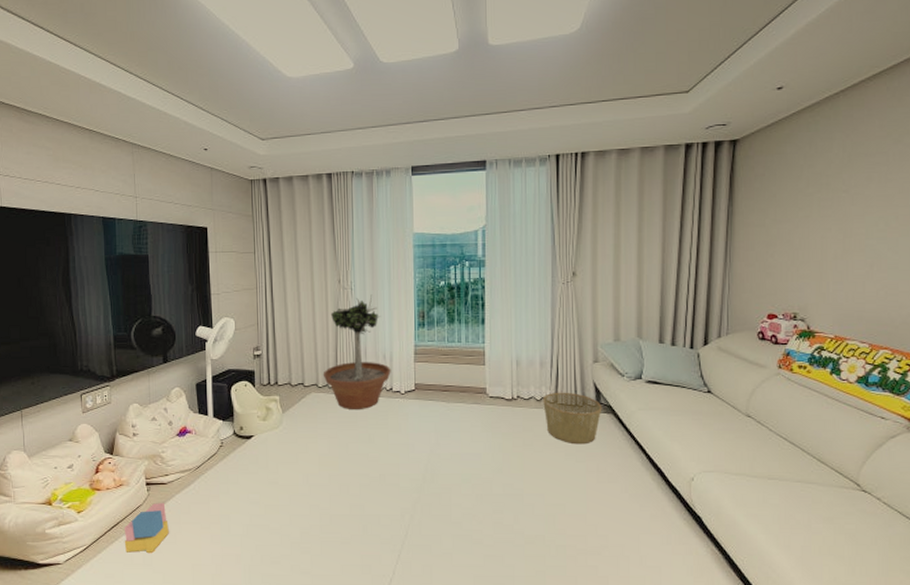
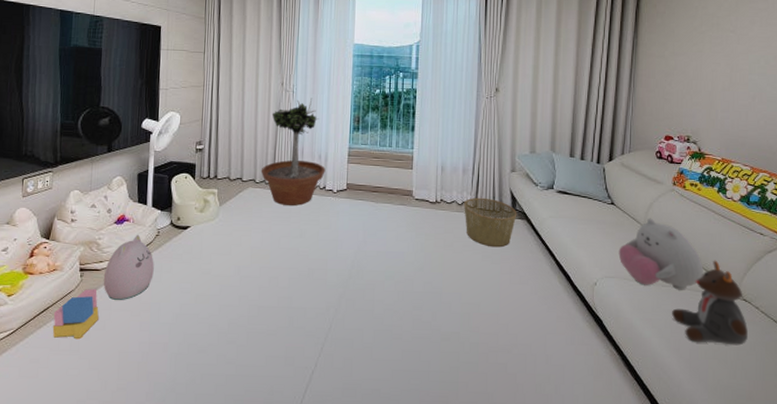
plush toy: none [170,446,220,513] -> present [103,234,154,300]
plush toy: none [717,406,815,483] -> present [618,218,703,290]
teddy bear: none [780,448,868,540] -> present [672,260,748,346]

